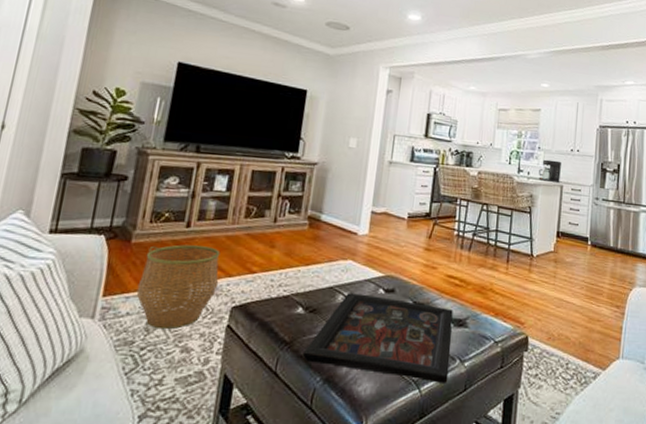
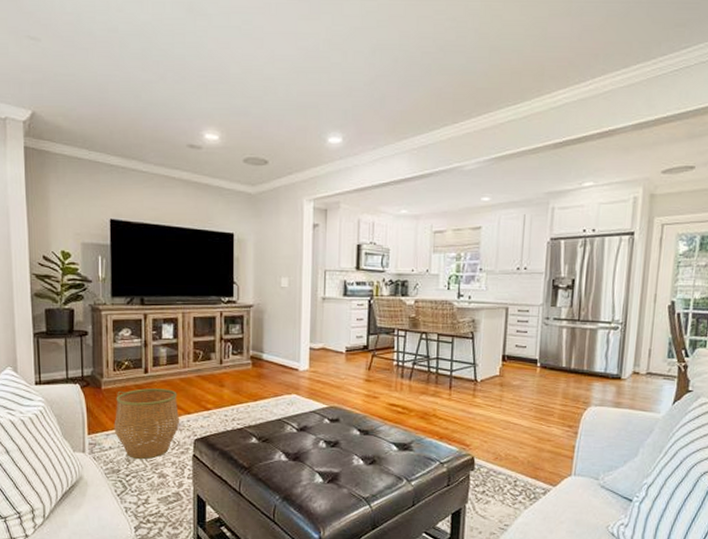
decorative tray: present [303,293,453,383] -> none [262,424,397,500]
coffee maker: present [538,159,561,184] -> none [481,281,506,306]

